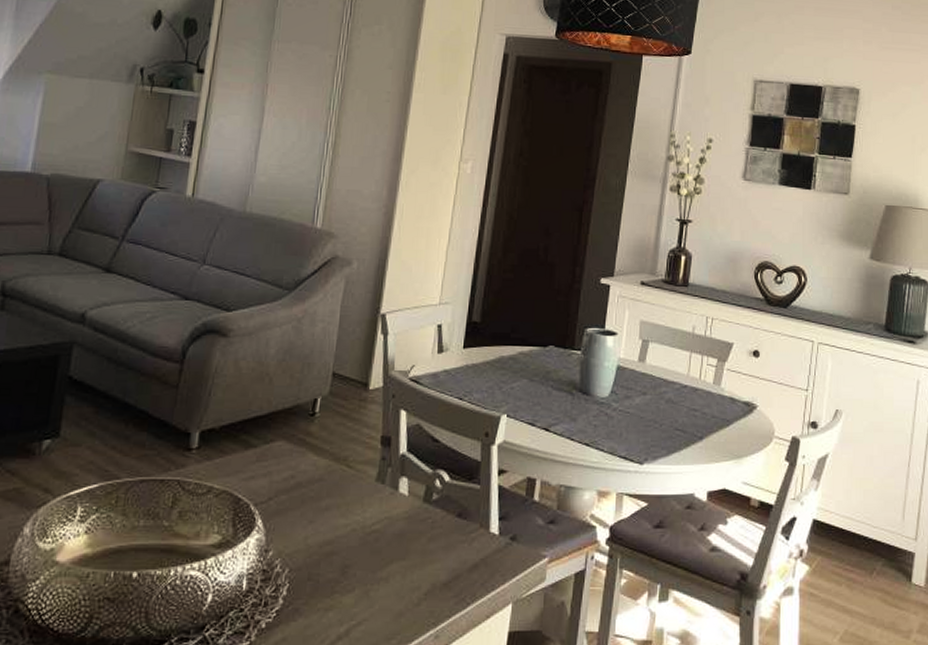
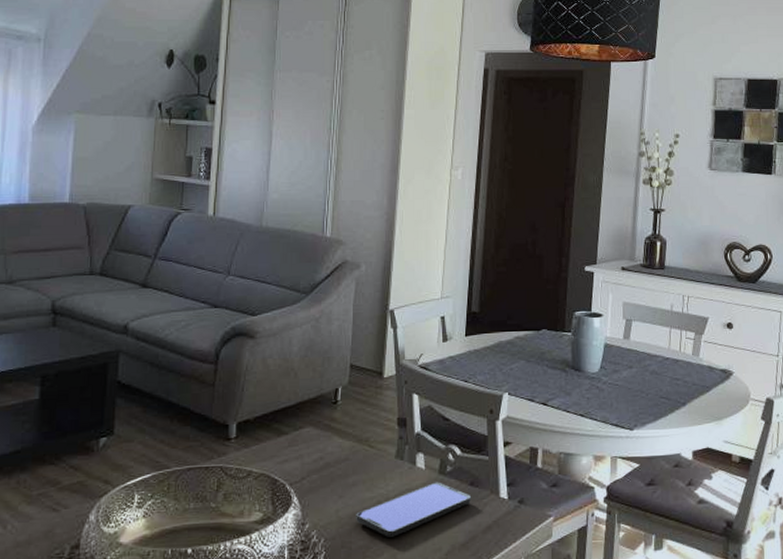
smartphone: none [326,511,457,571] -> present [356,482,471,537]

